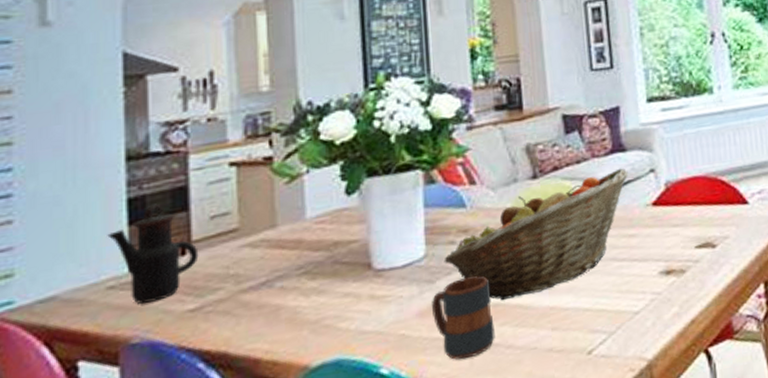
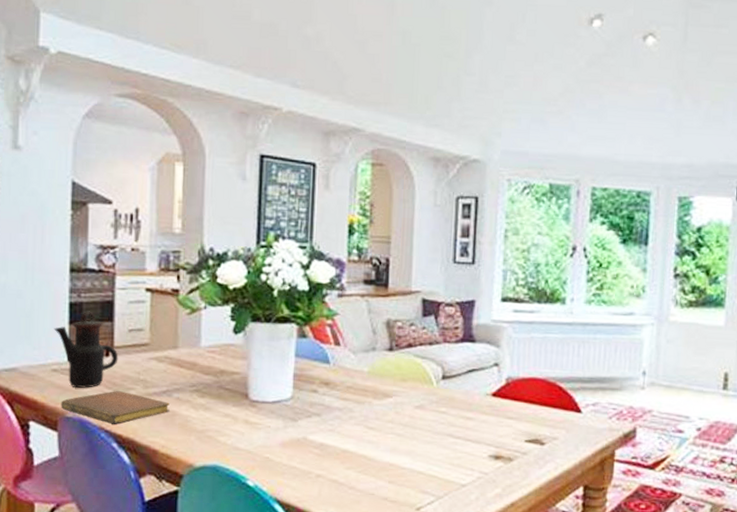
notebook: none [122,294,272,340] -> present [60,390,170,424]
mug: present [432,276,495,360] -> none [293,423,342,489]
fruit basket: present [444,168,628,301] -> none [306,356,474,449]

